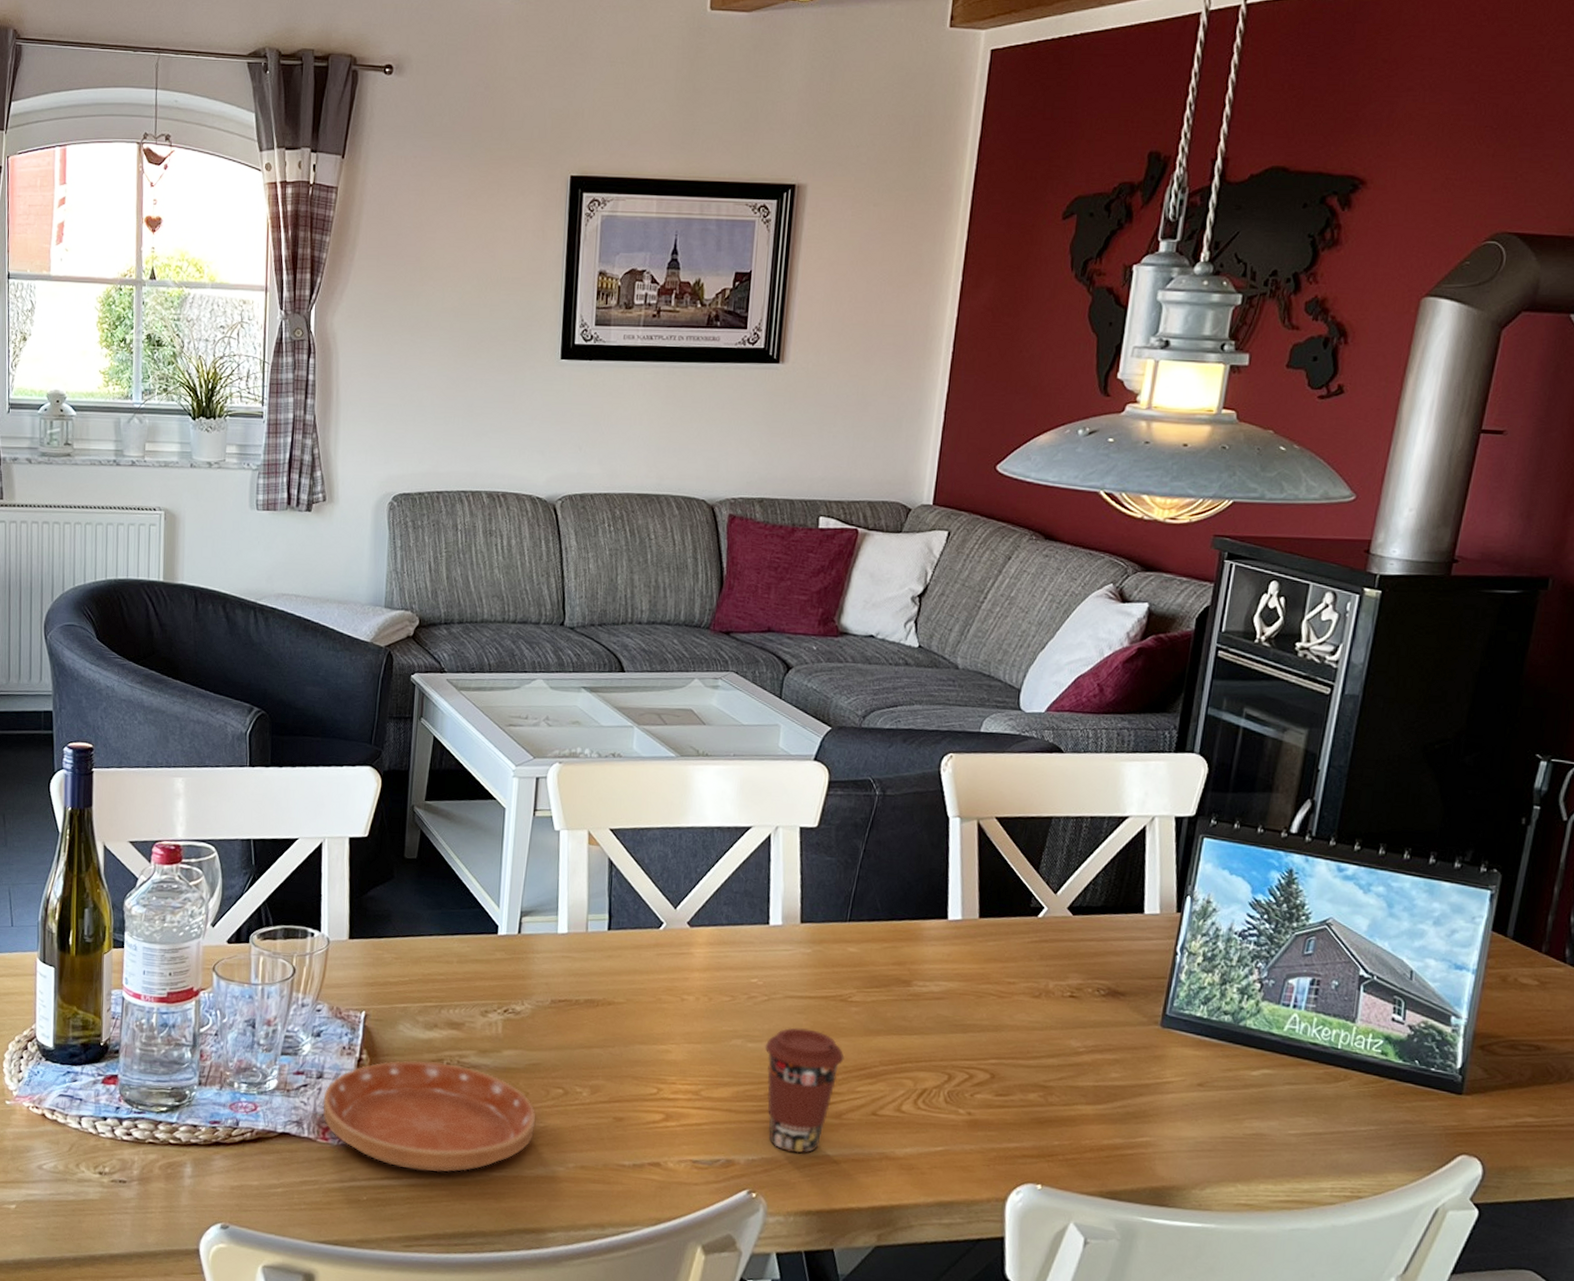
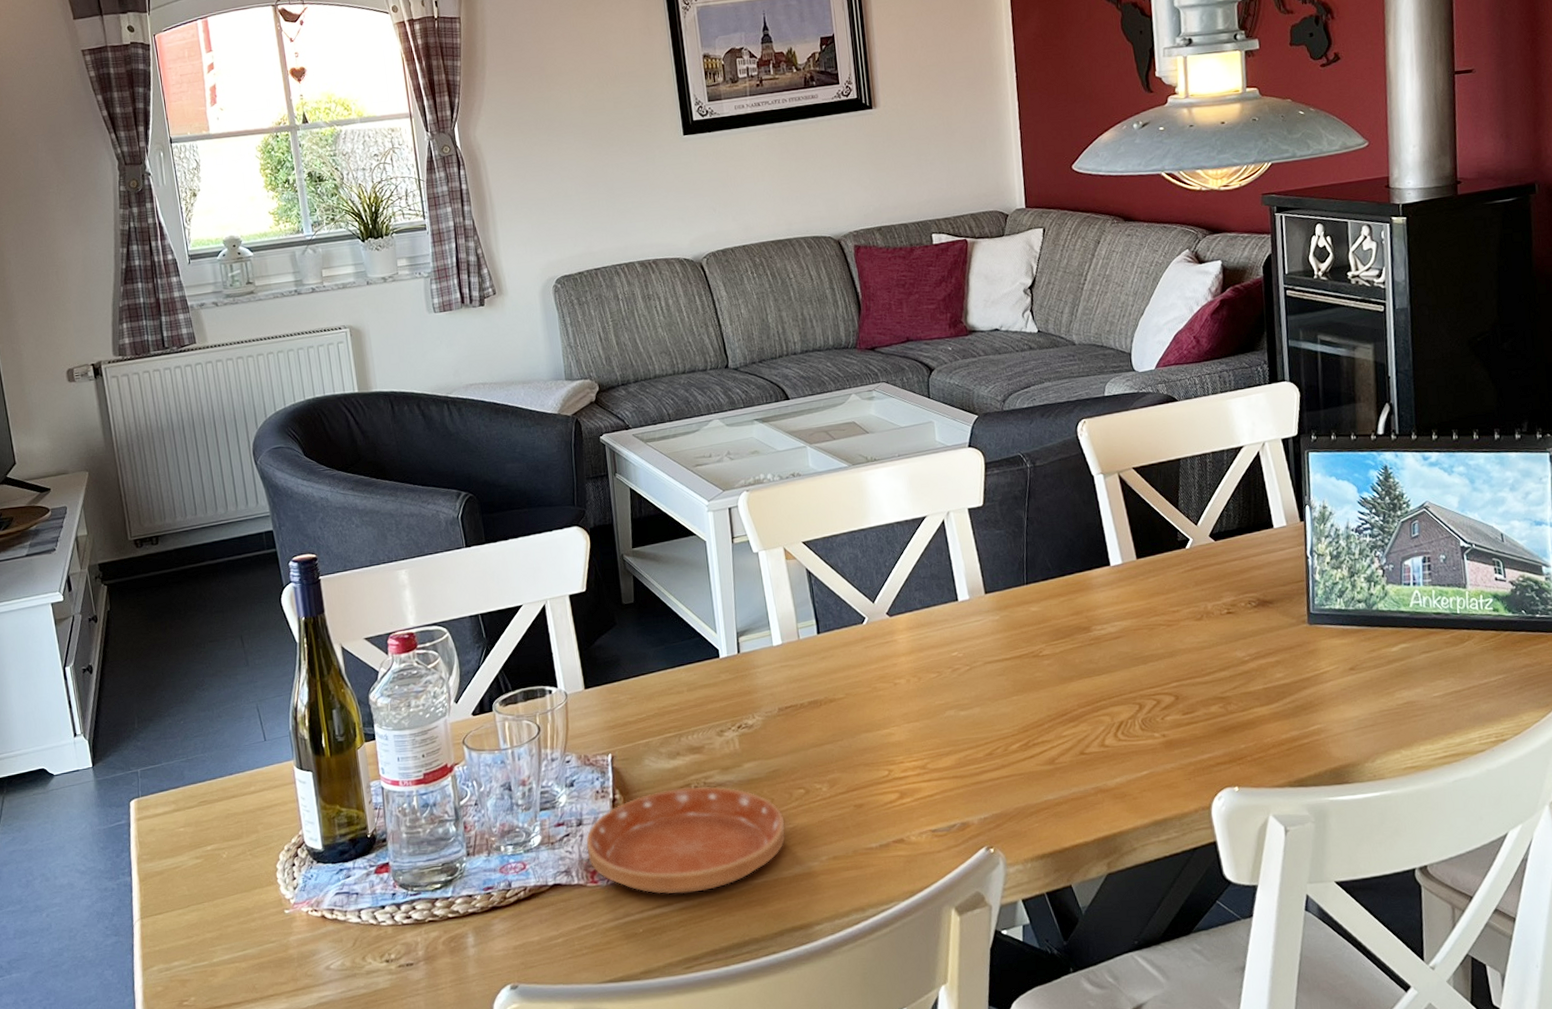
coffee cup: present [765,1027,844,1153] -> none [975,688,1047,804]

